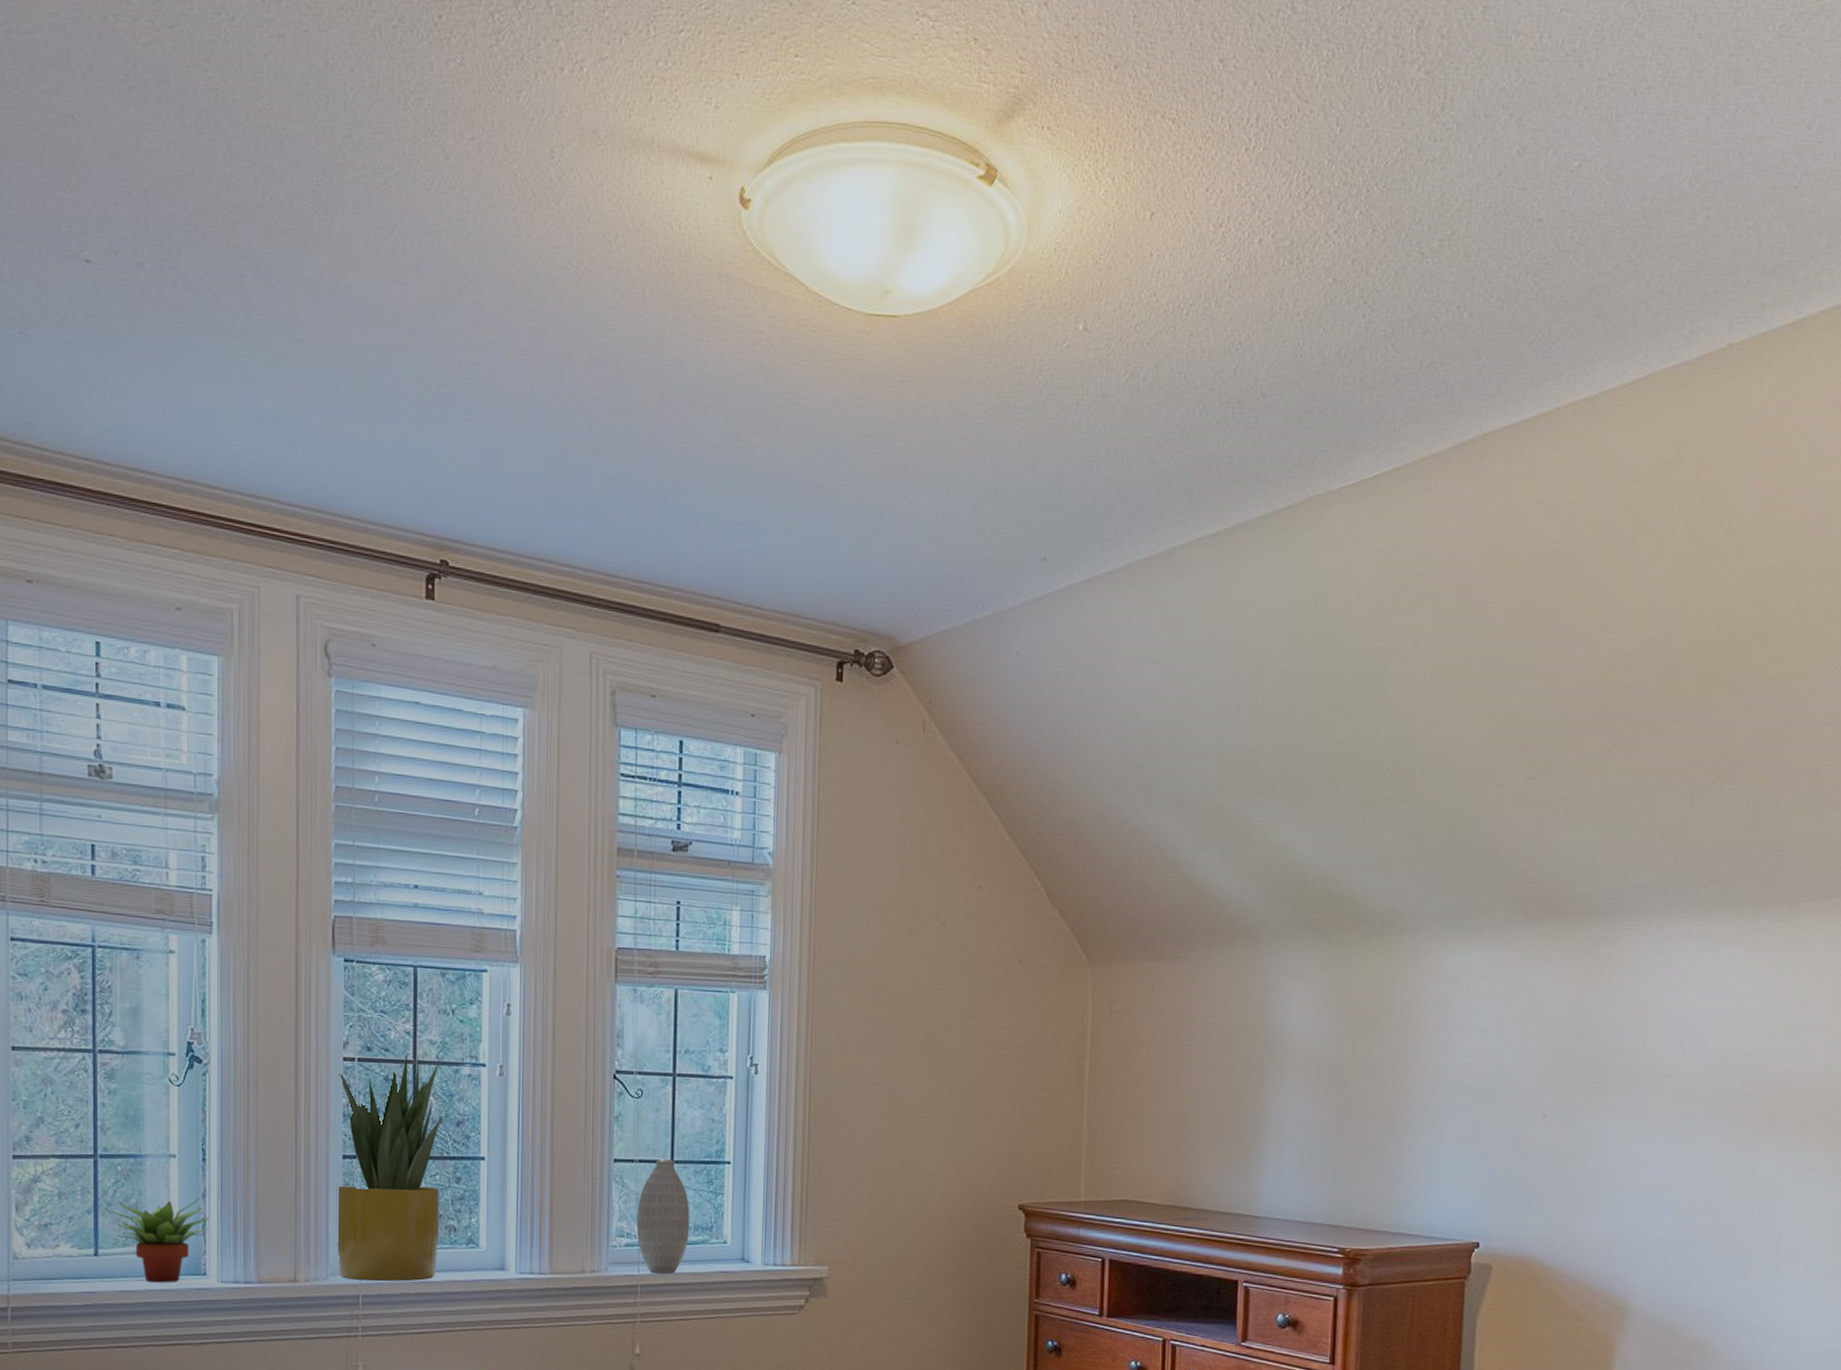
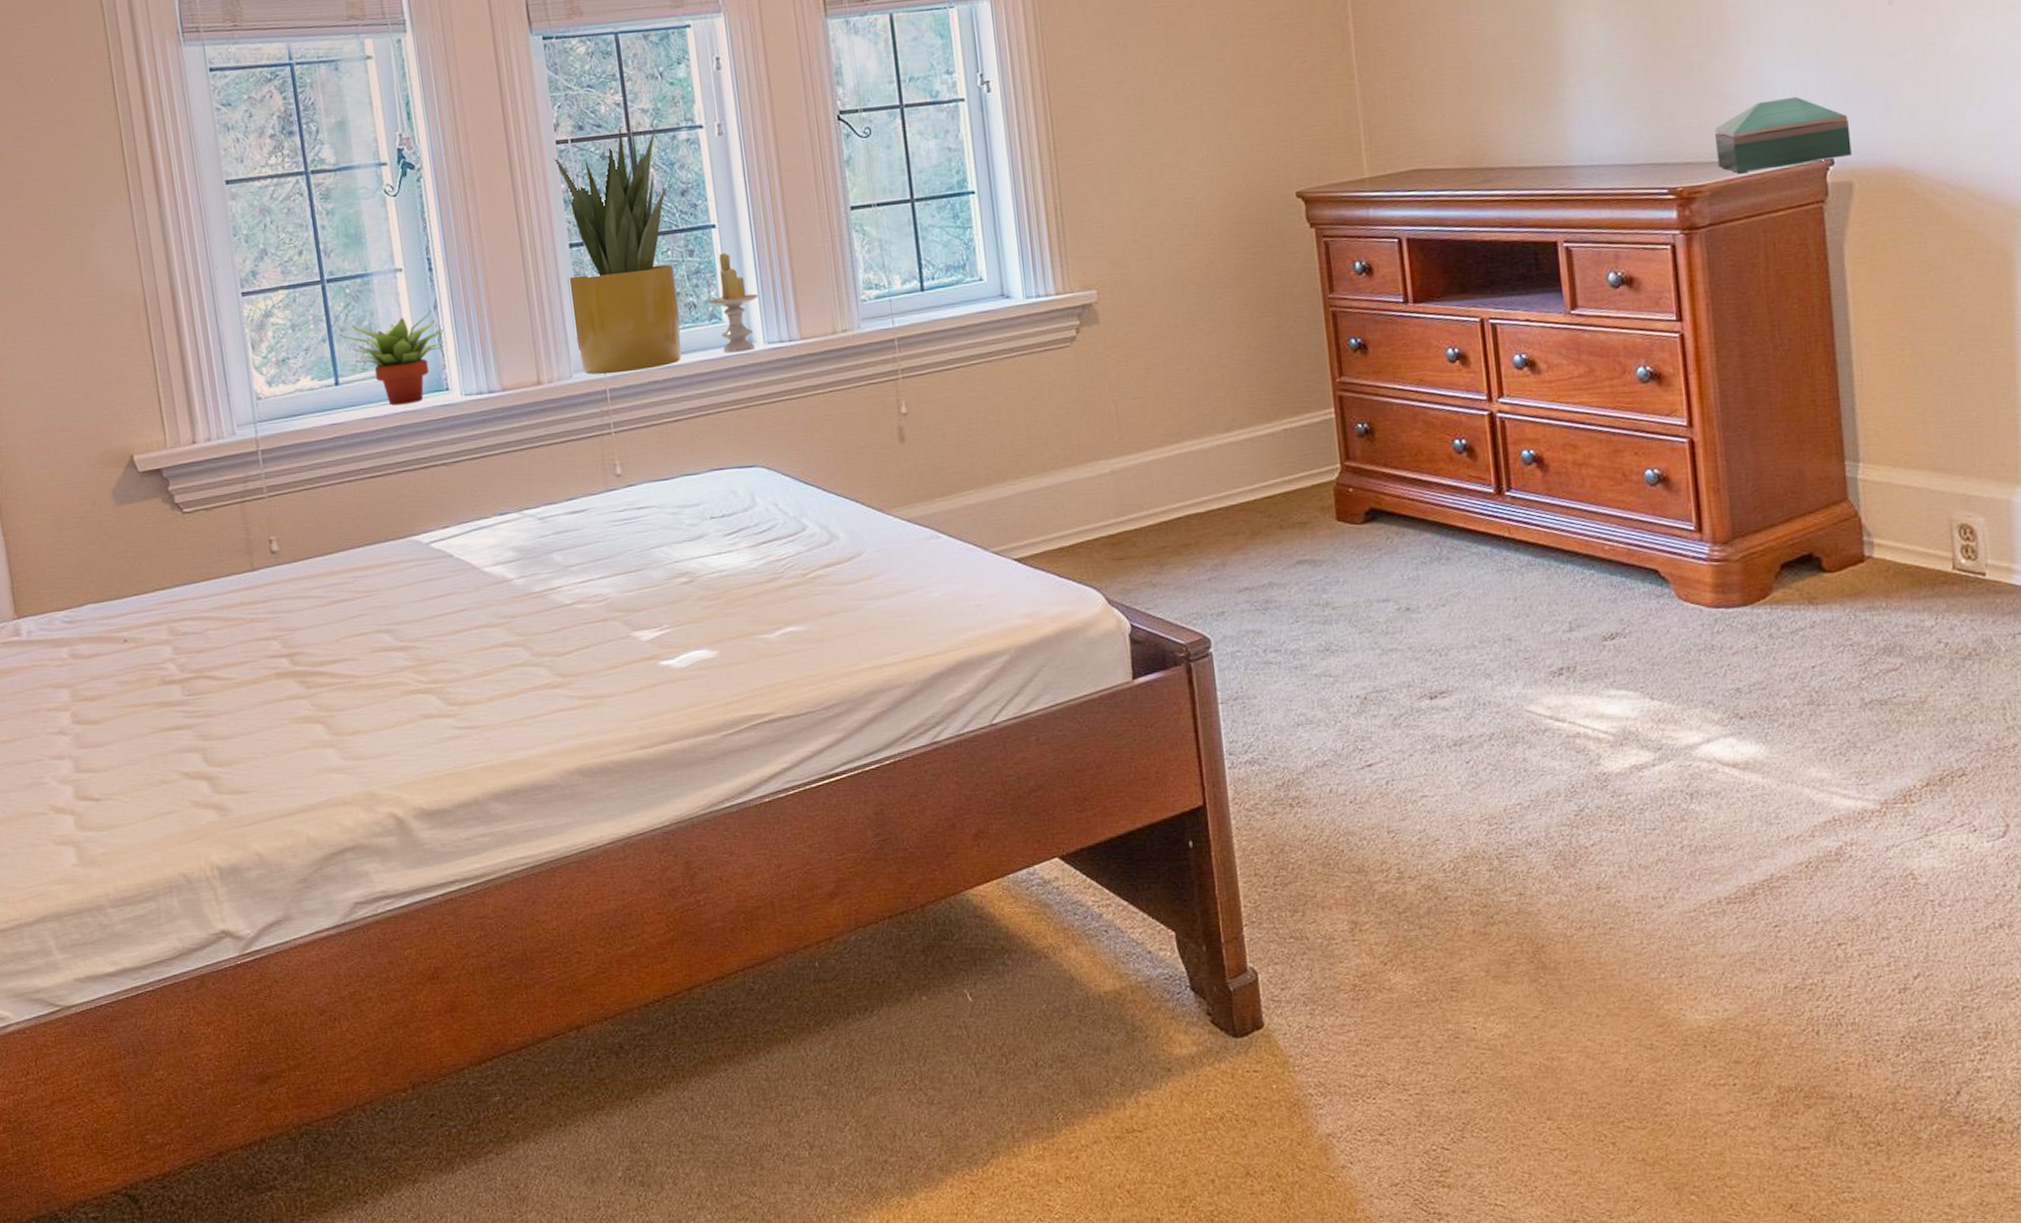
candle: none [468,1184,516,1278] -> present [708,253,758,354]
vase: present [636,1159,690,1275] -> none [882,199,942,325]
jewelry box: none [1383,1184,1496,1244] -> present [1714,96,1852,173]

